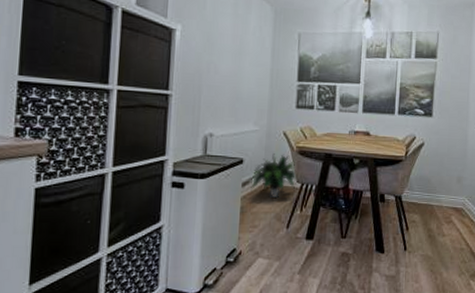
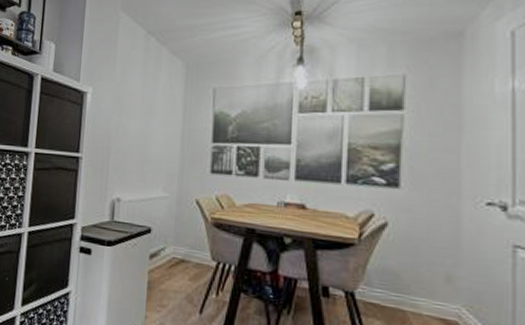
potted plant: present [250,153,298,198] -> none [159,224,213,276]

